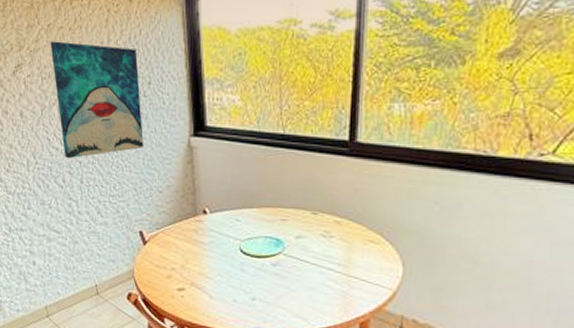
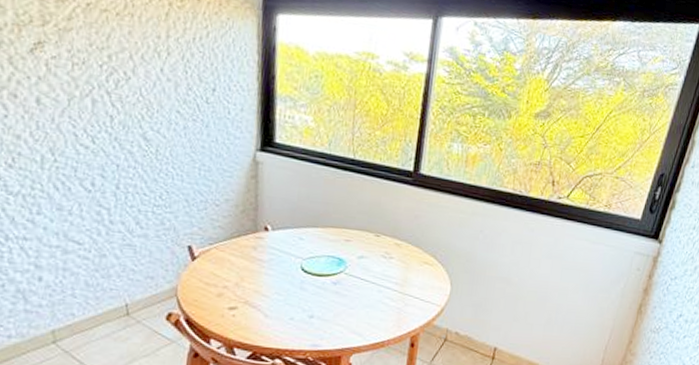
wall art: present [50,41,144,159] -> none [88,23,202,161]

